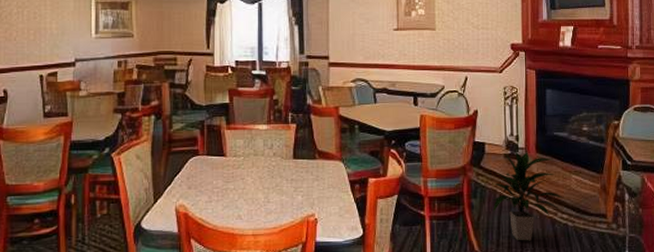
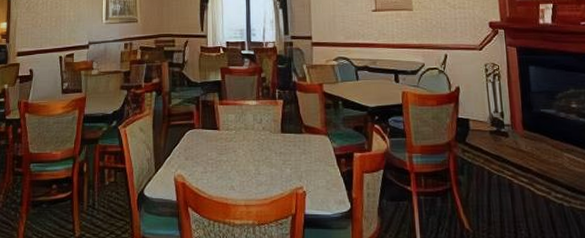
indoor plant: present [491,150,564,241] -> none [479,127,557,221]

